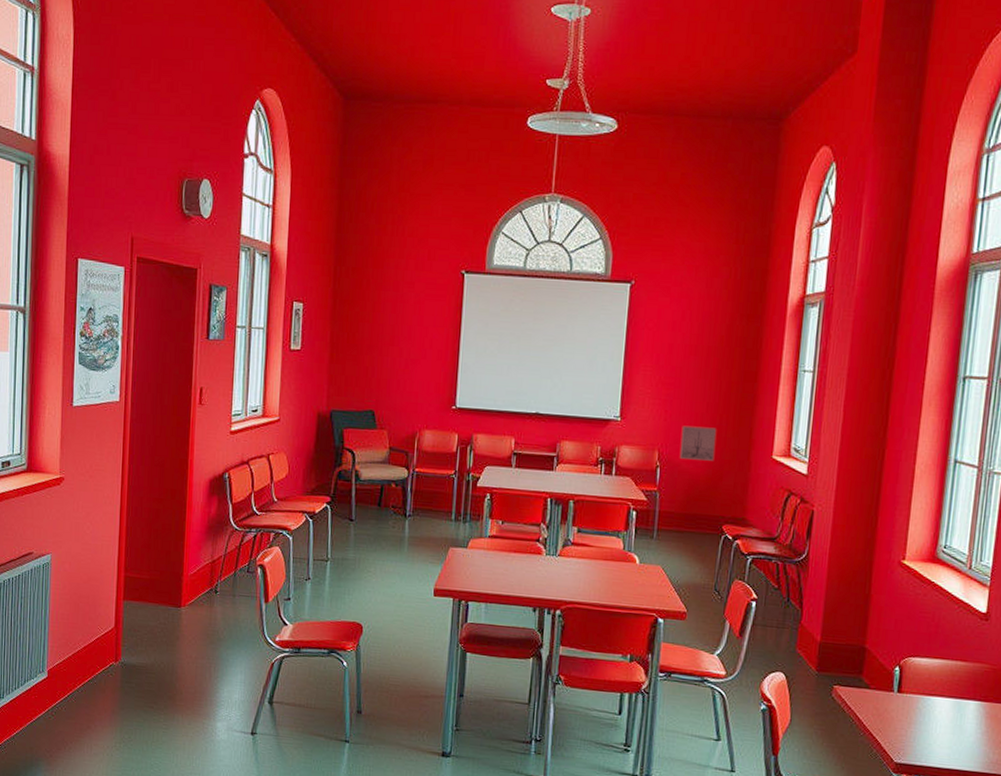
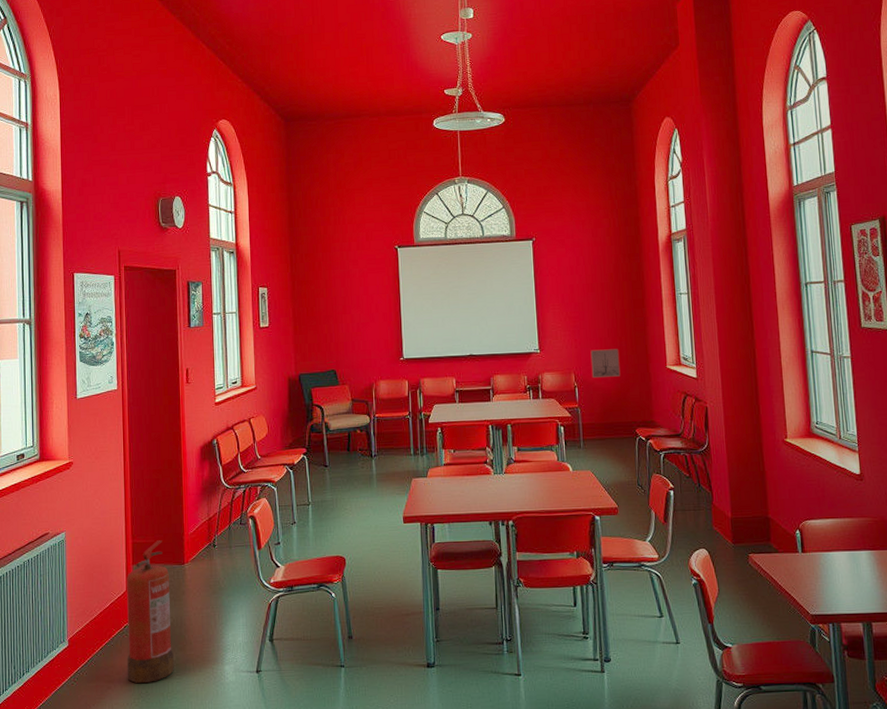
fire extinguisher: none [109,576,163,728] -> present [126,539,174,683]

